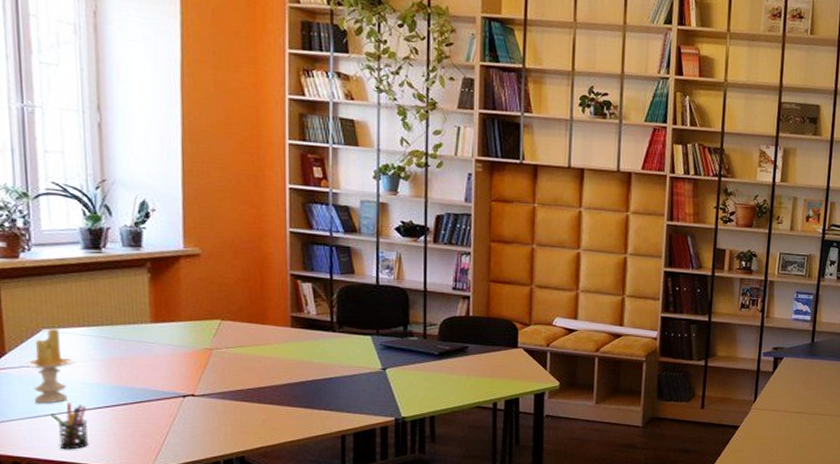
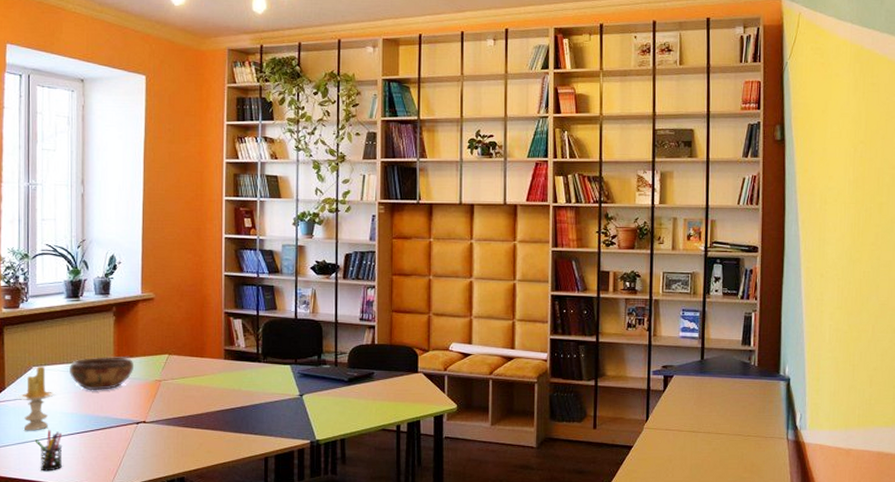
decorative bowl: none [92,319,178,359] -> present [70,357,135,391]

